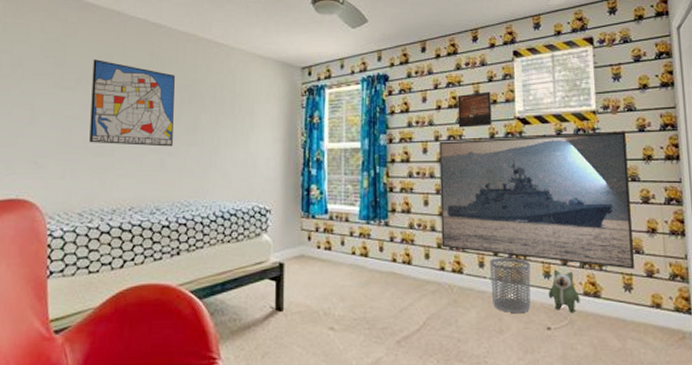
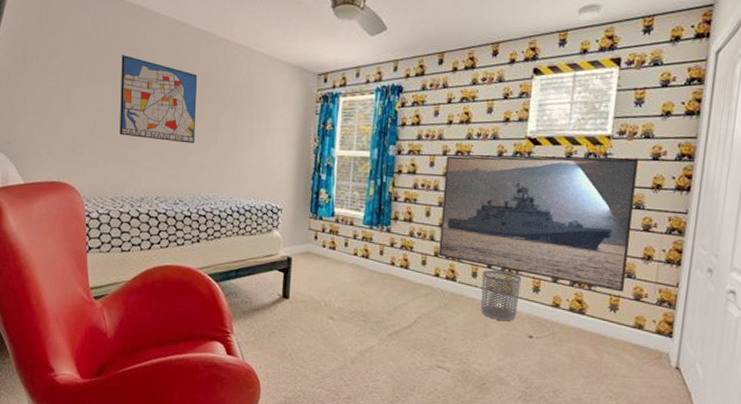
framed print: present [457,91,492,128] -> none [467,109,505,145]
plush toy: present [548,269,580,313] -> none [534,285,565,326]

